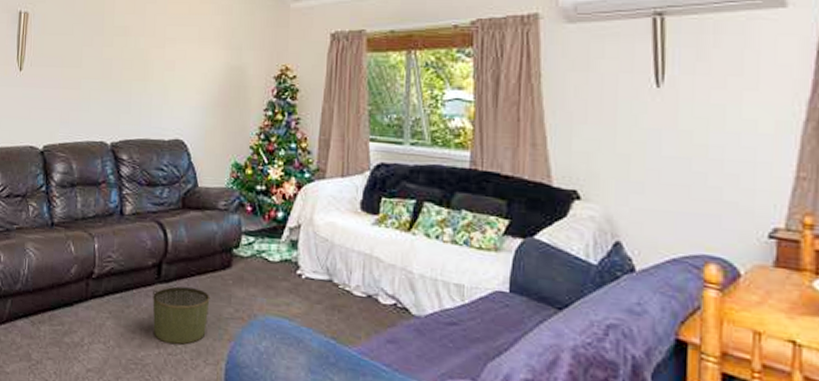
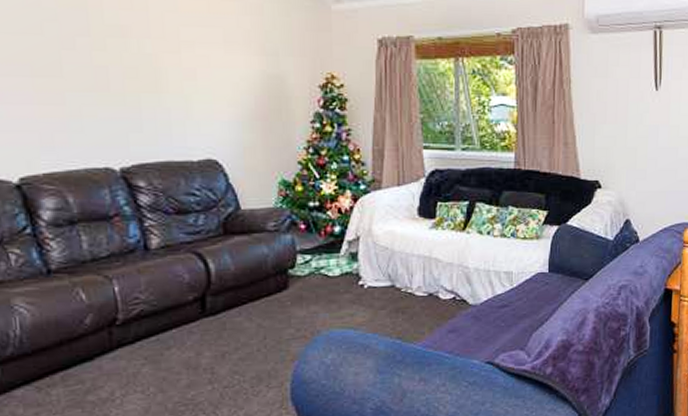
basket: present [152,286,210,345] -> none [198,316,267,377]

